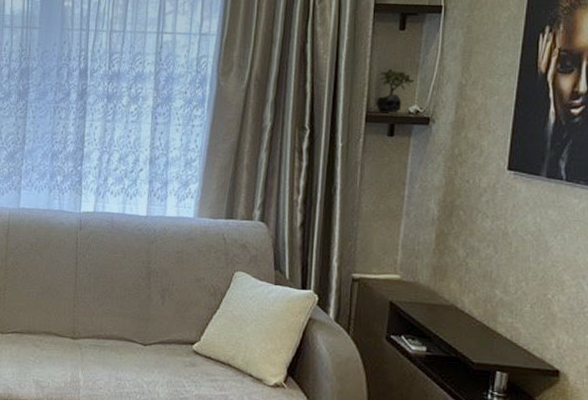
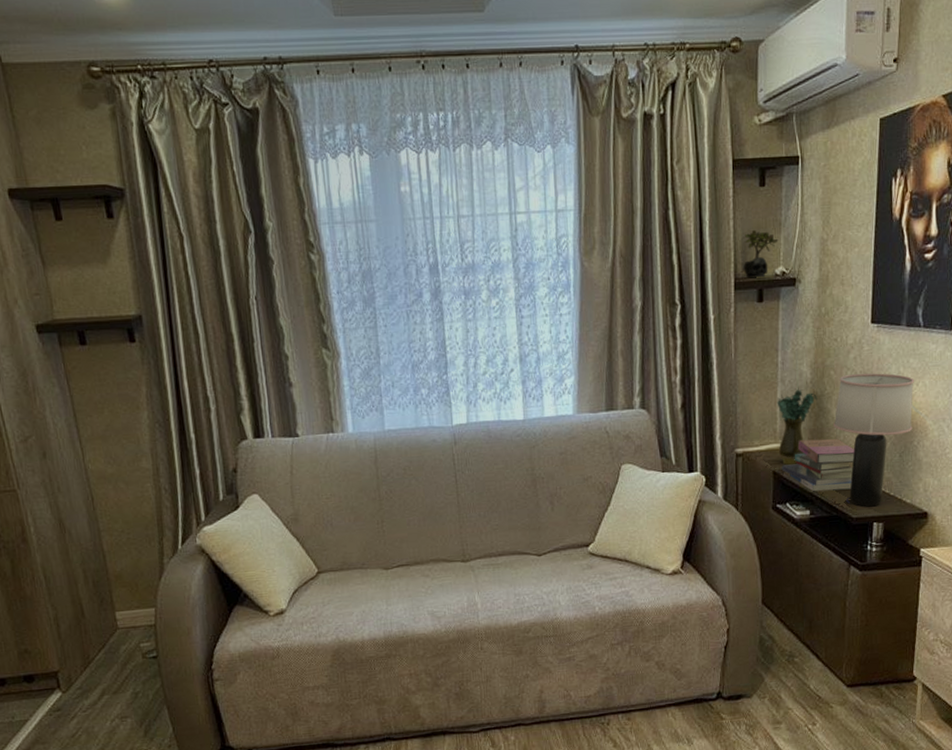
vase: none [397,221,443,299] -> present [776,386,817,466]
books: none [399,275,480,333] -> present [781,438,854,492]
table lamp: none [459,217,552,355] -> present [833,373,914,507]

